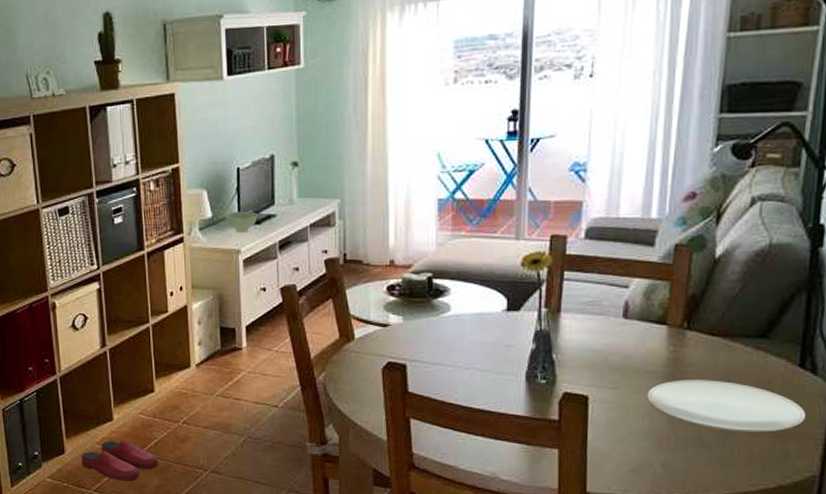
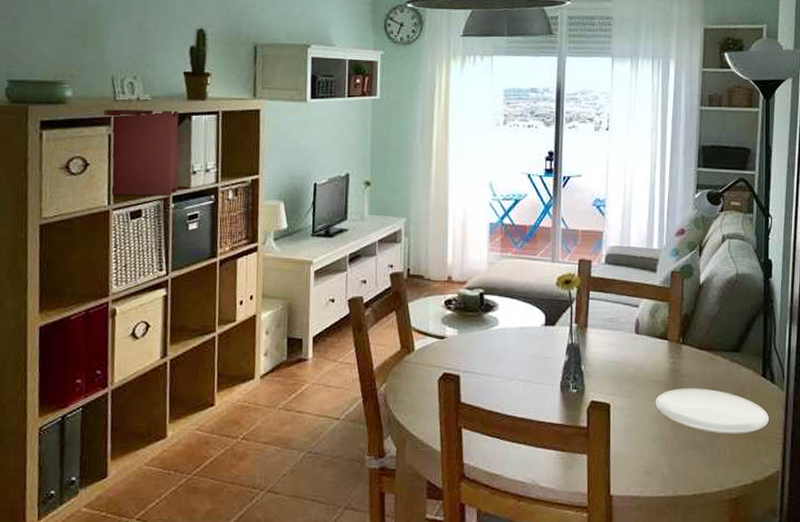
binder: none [23,102,100,194] -> present [104,109,179,196]
slippers: present [81,440,159,481] -> none [125,459,213,506]
bowl: present [225,212,259,233] -> none [300,225,332,245]

